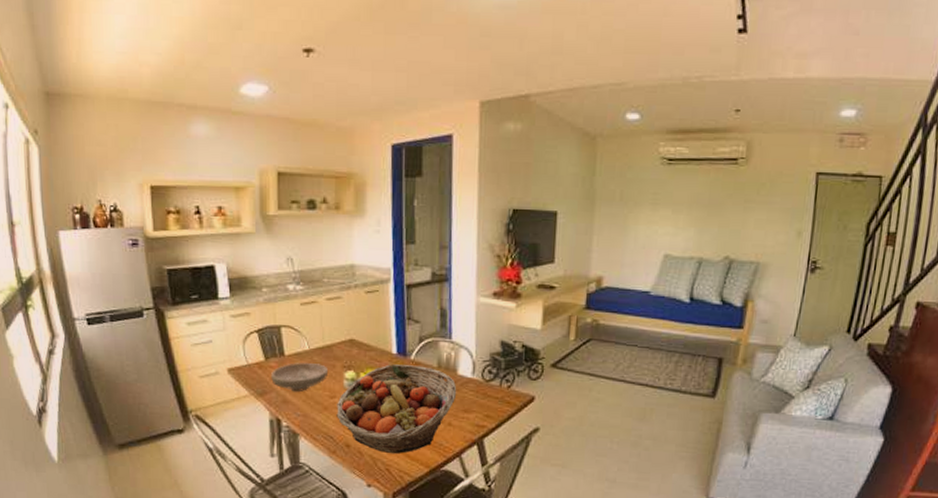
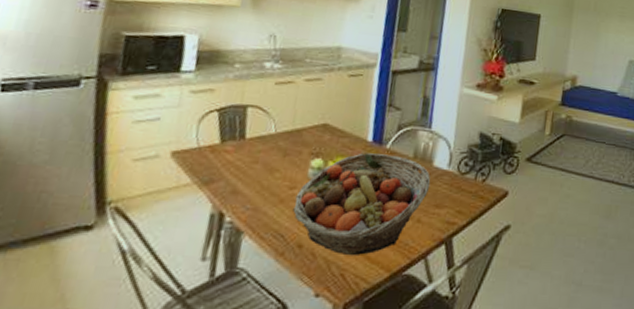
bowl: present [271,363,329,391] -> none [223,147,294,181]

